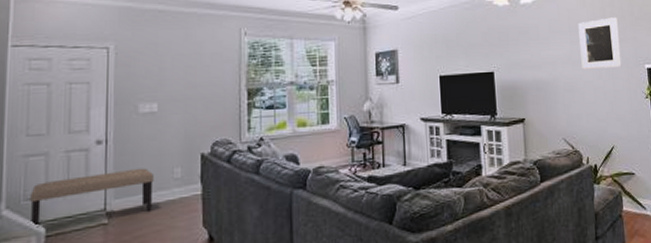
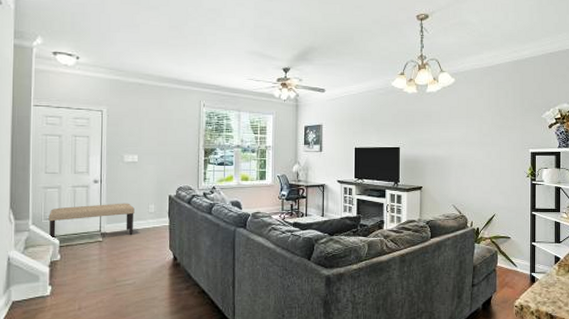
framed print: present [578,17,622,69] -> none [474,107,509,150]

